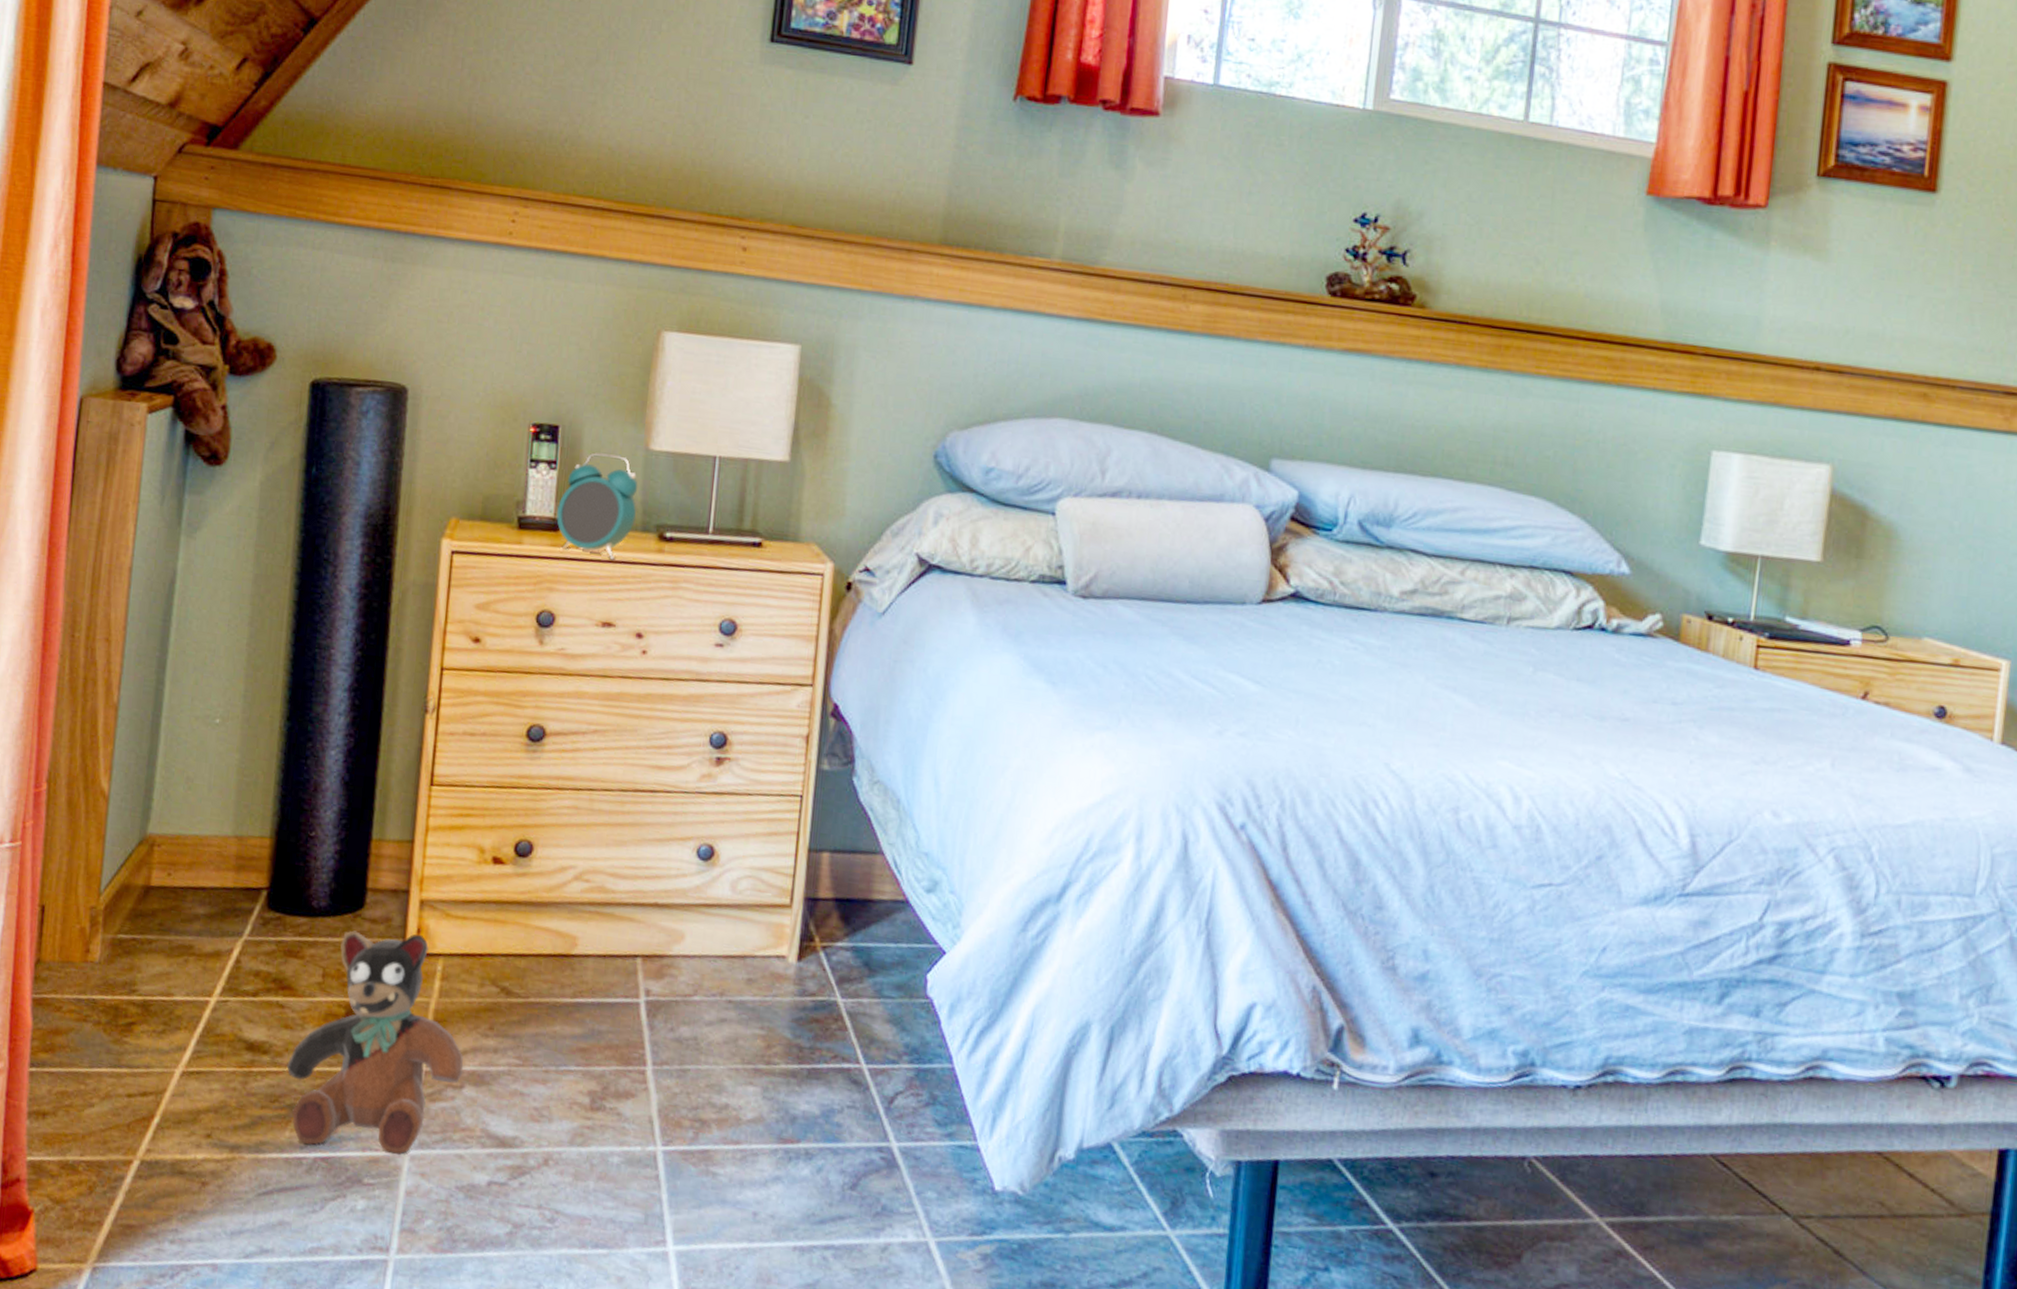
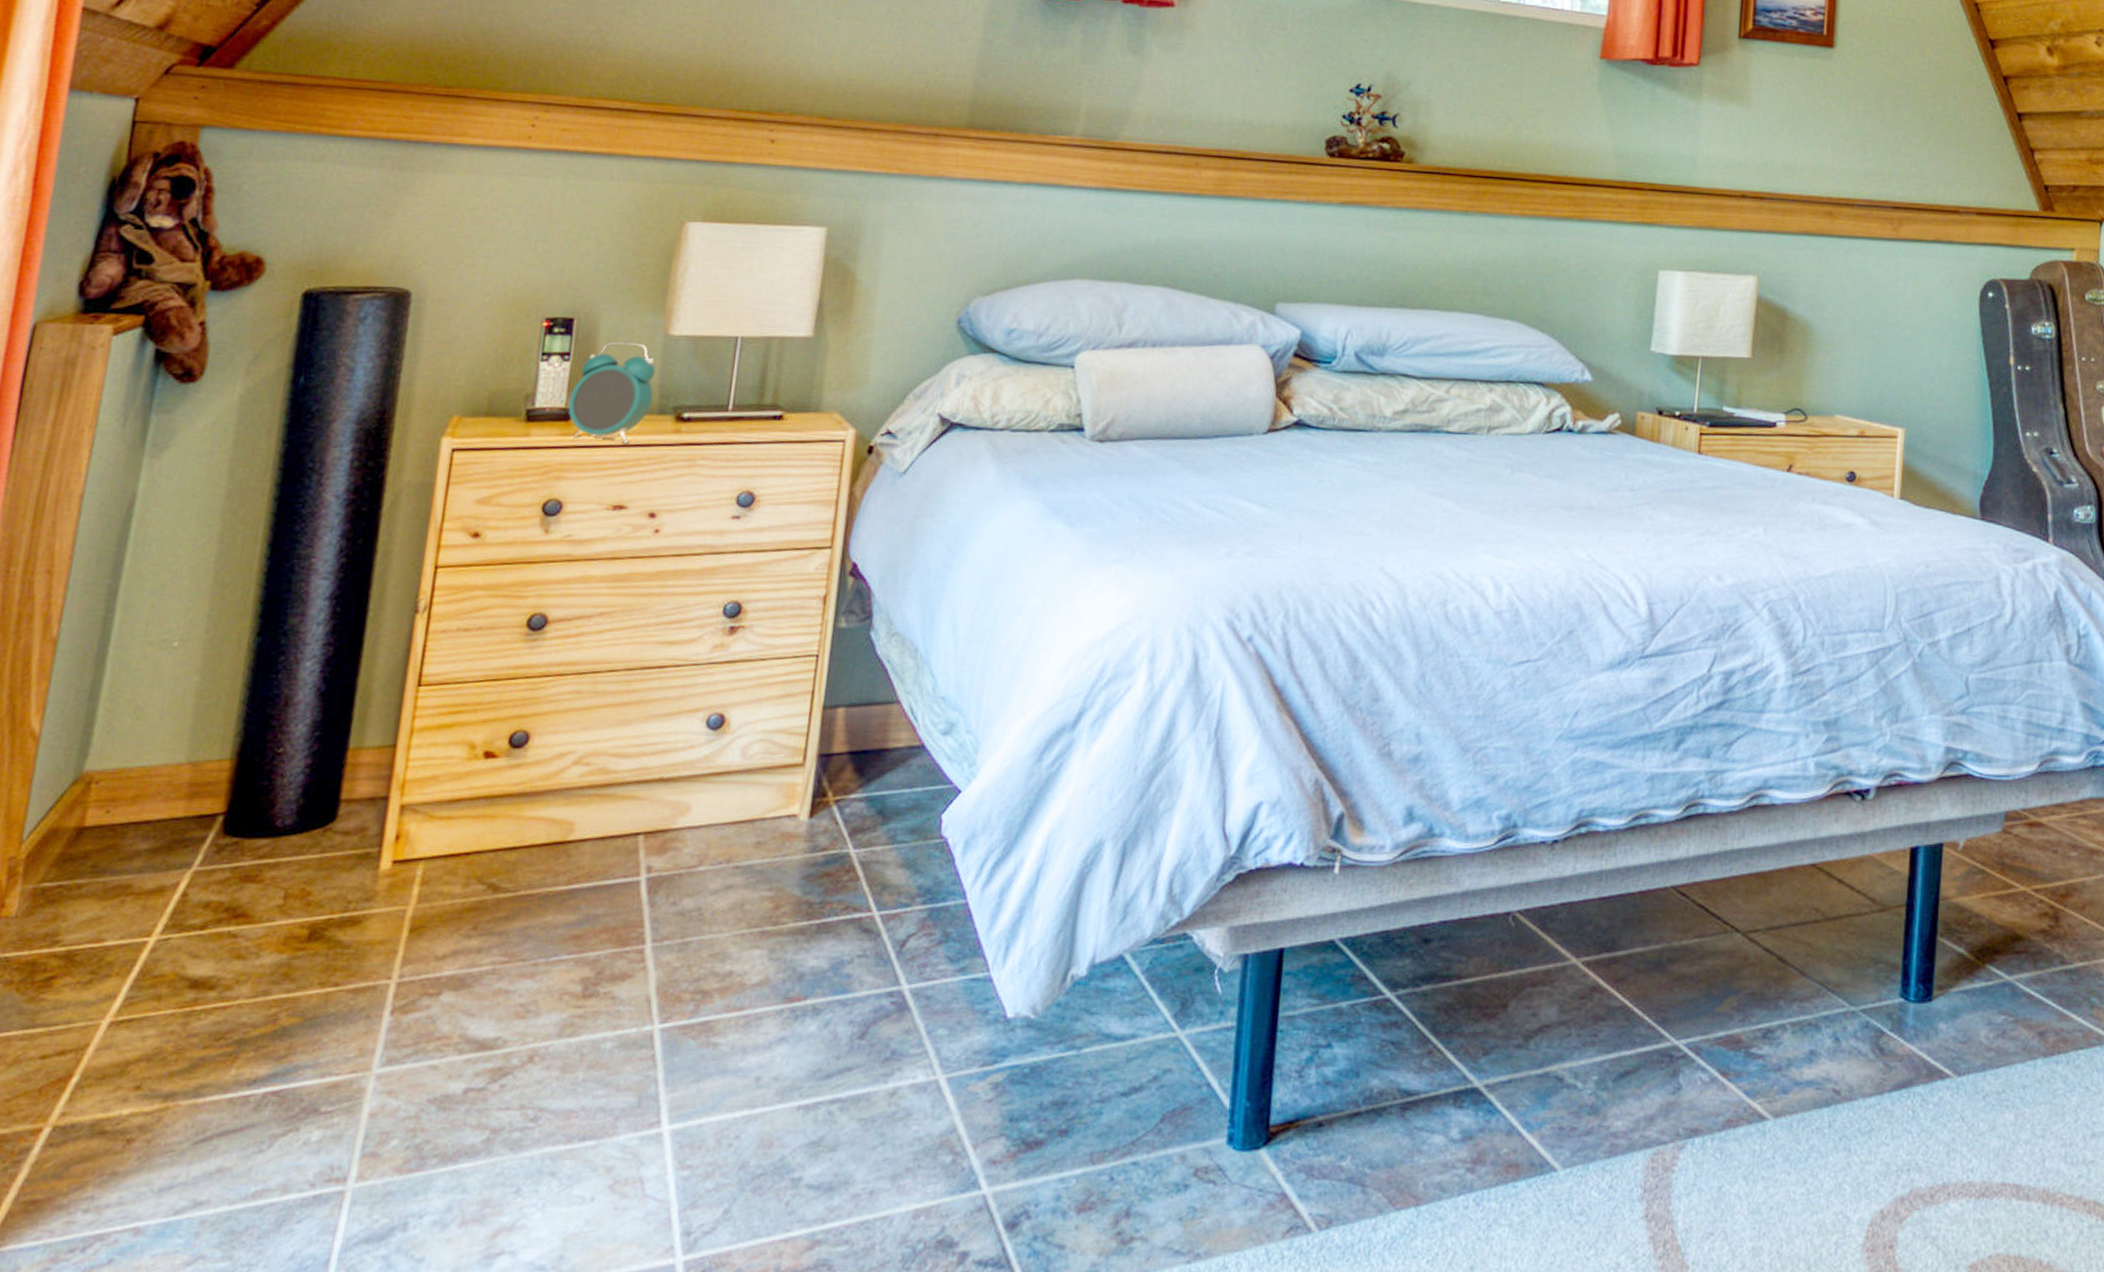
stuffed animal: present [286,930,464,1154] -> none [236,840,442,1081]

